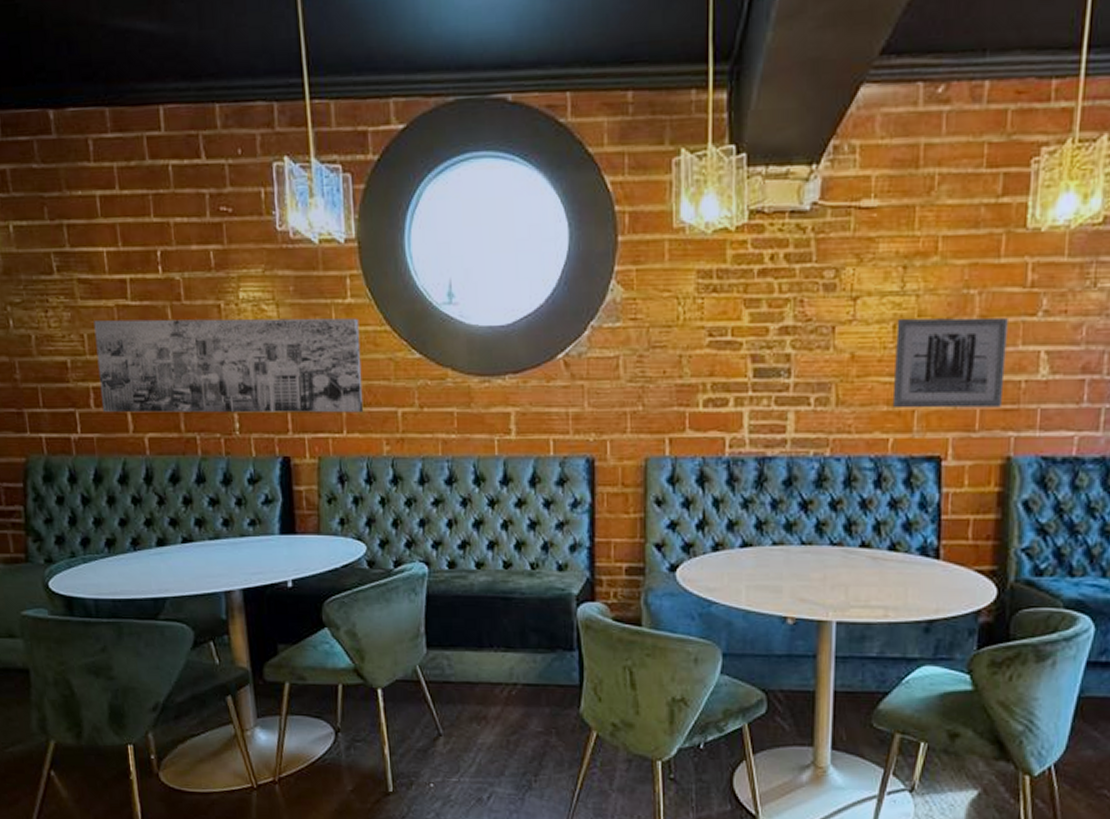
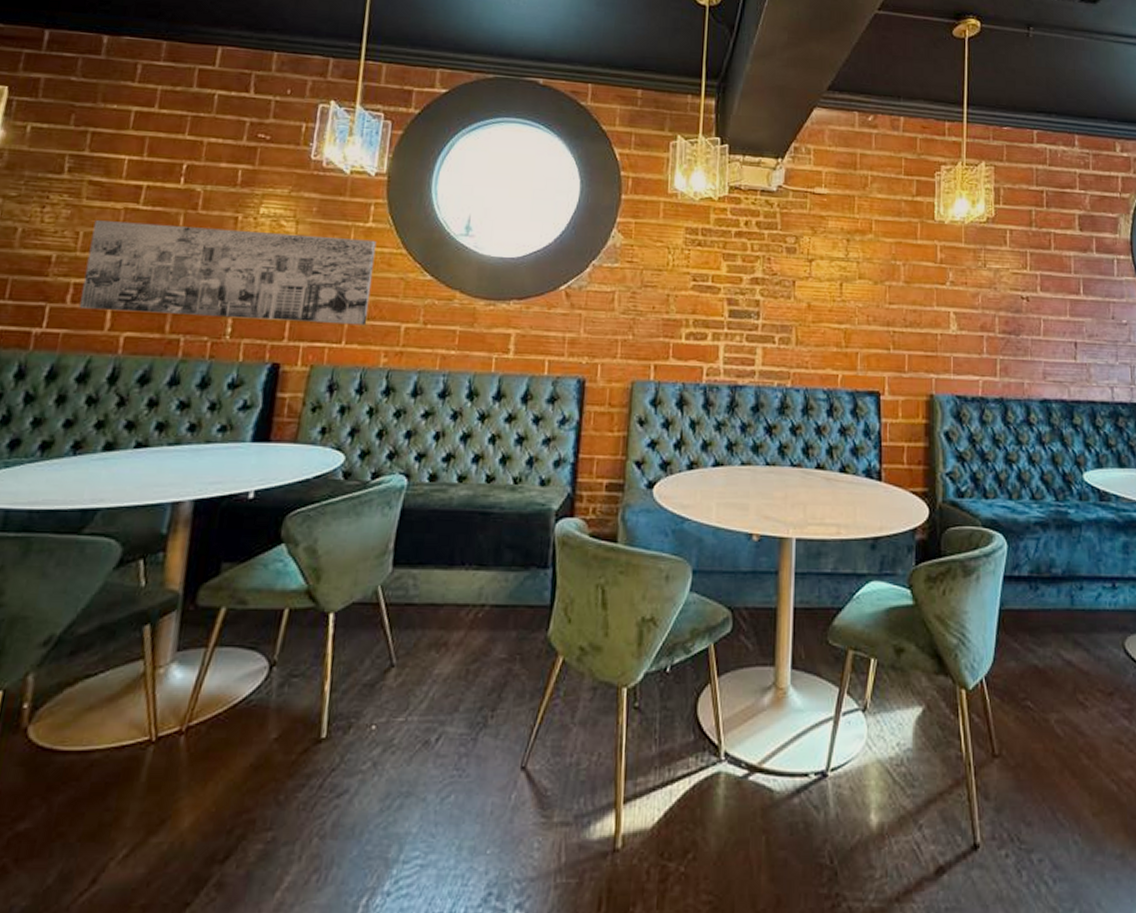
wall art: present [892,317,1008,409] -> none [840,278,925,354]

